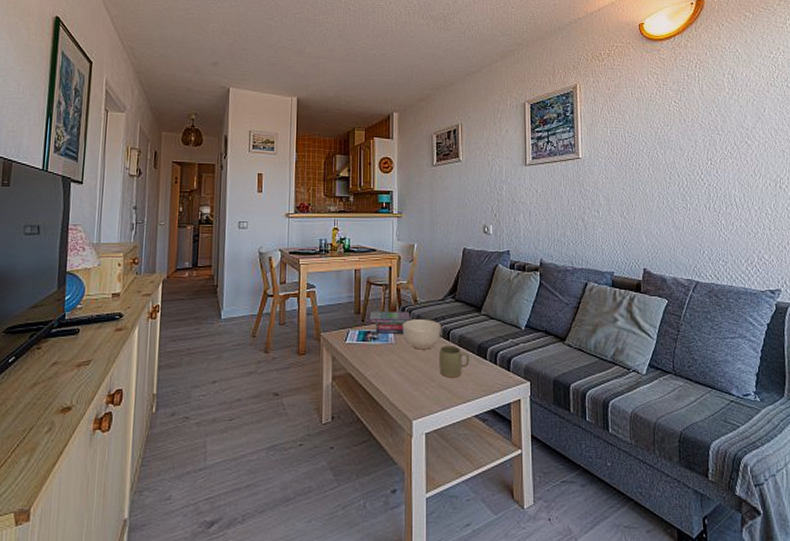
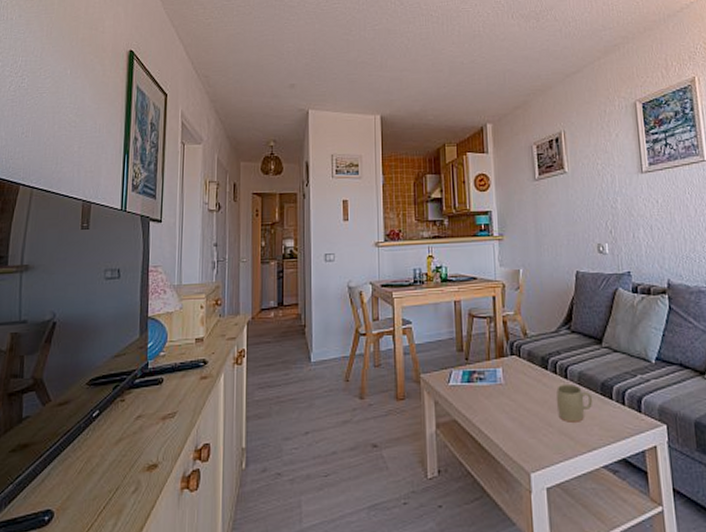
books: present [369,311,410,335] -> none [473,346,521,374]
bowl: present [401,318,442,350] -> none [511,354,558,391]

